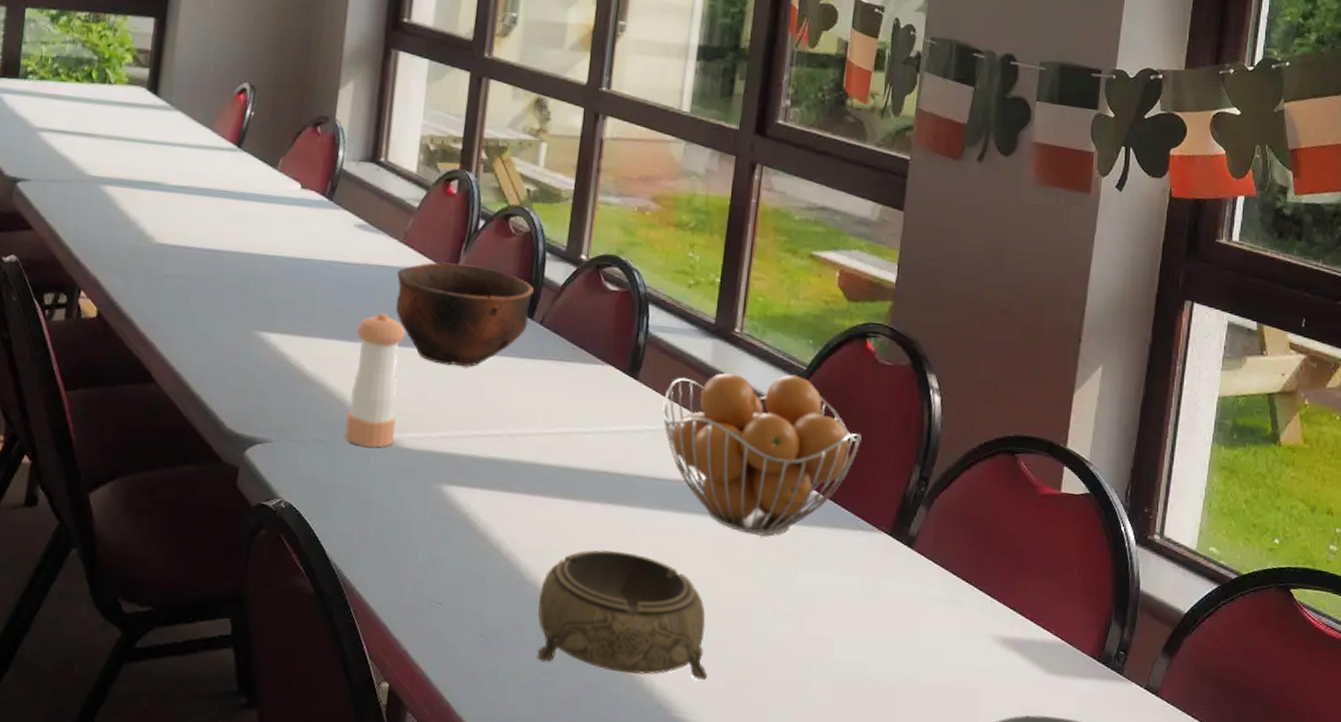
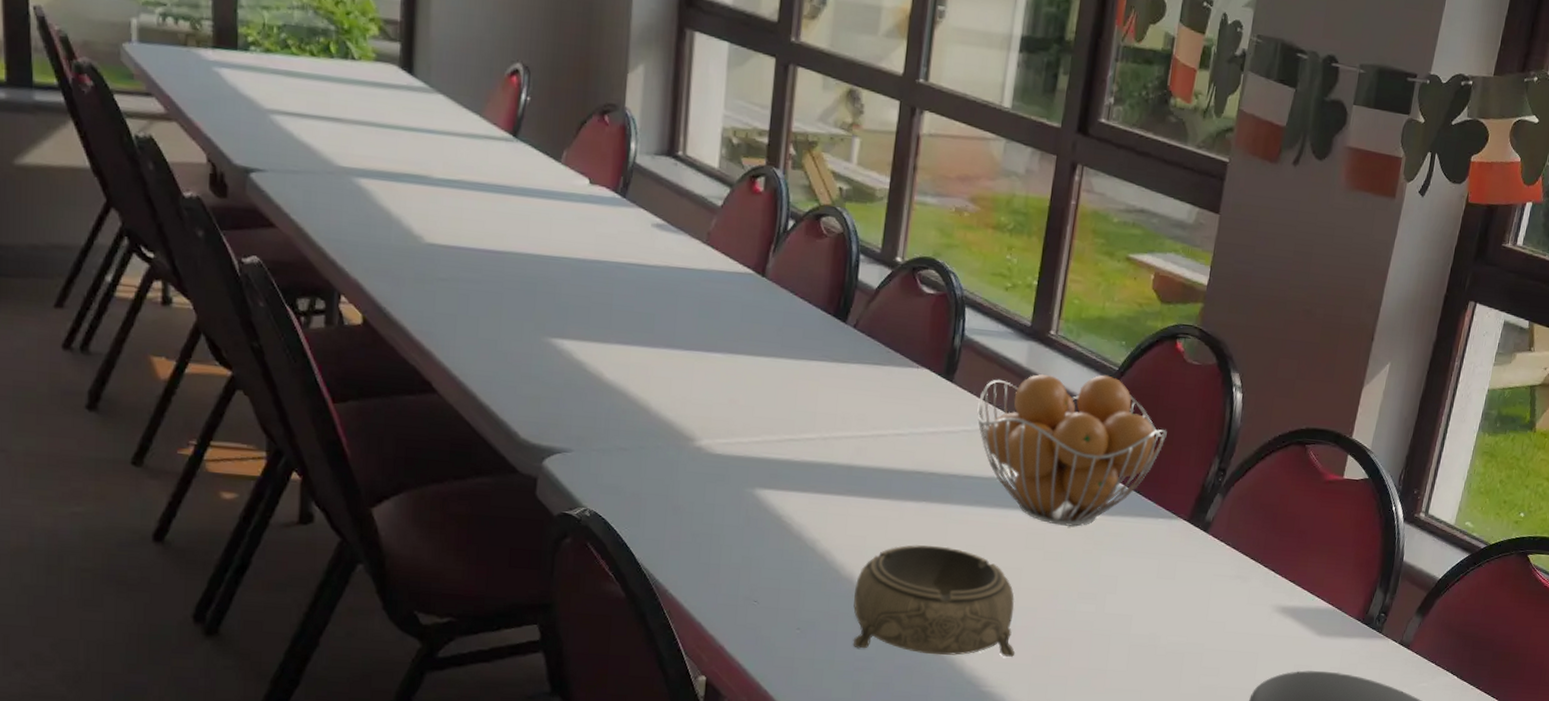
pepper shaker: present [345,312,405,448] -> none [651,316,711,454]
bowl: present [395,262,535,367] -> none [700,264,848,372]

